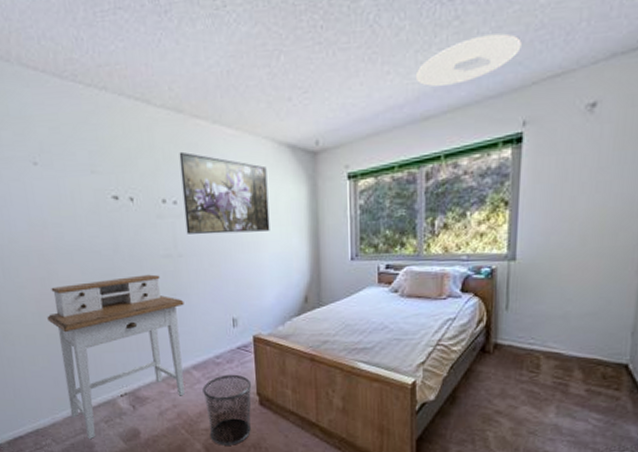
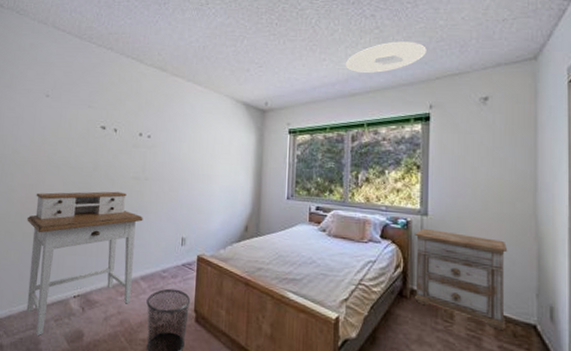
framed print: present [179,151,270,235] -> none [154,99,225,167]
nightstand: none [499,275,605,373] -> present [415,228,508,330]

